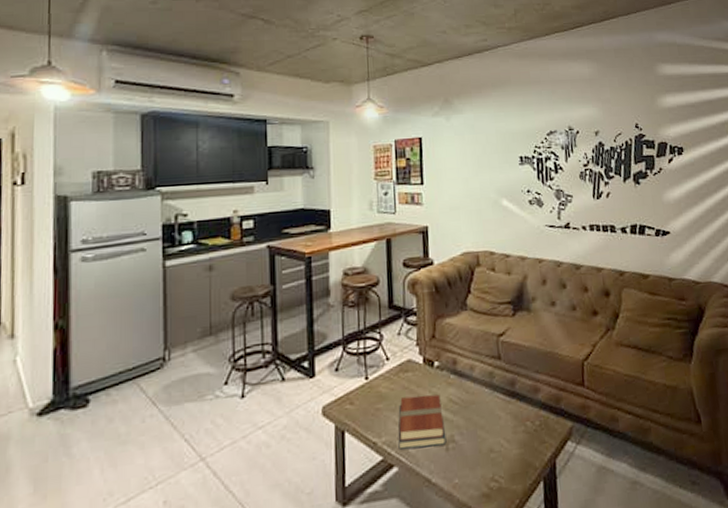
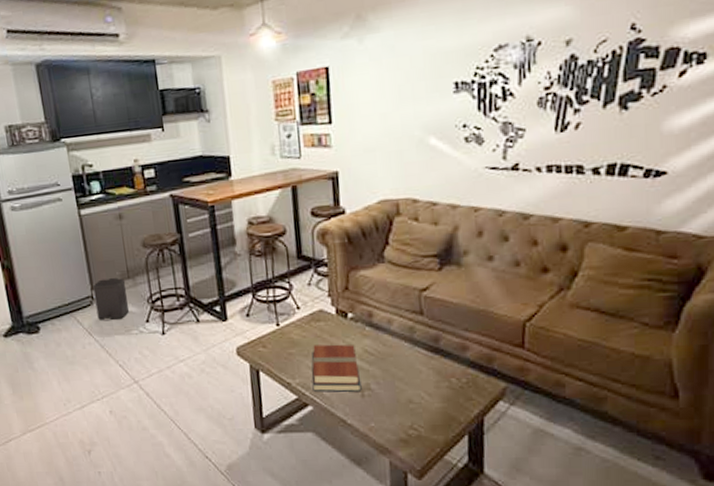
pedal bin: none [167,335,207,387] -> present [93,278,129,321]

